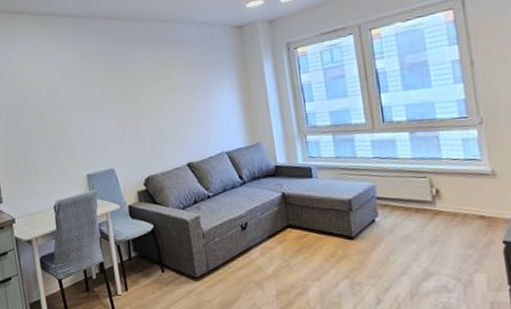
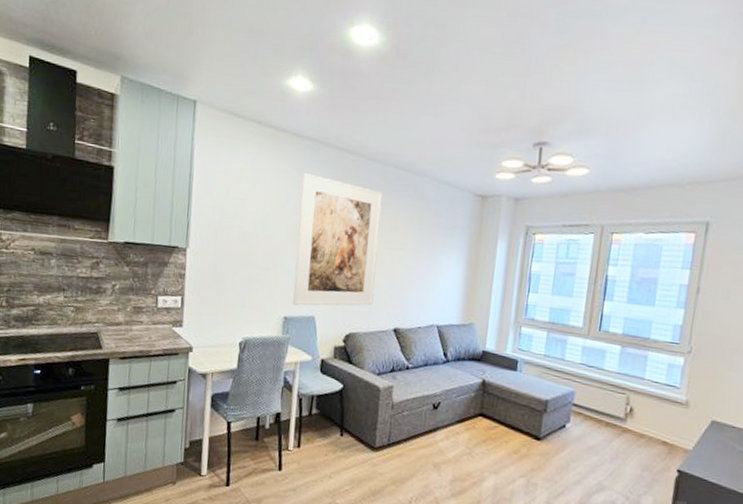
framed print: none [75,45,163,163] -> present [293,173,383,306]

